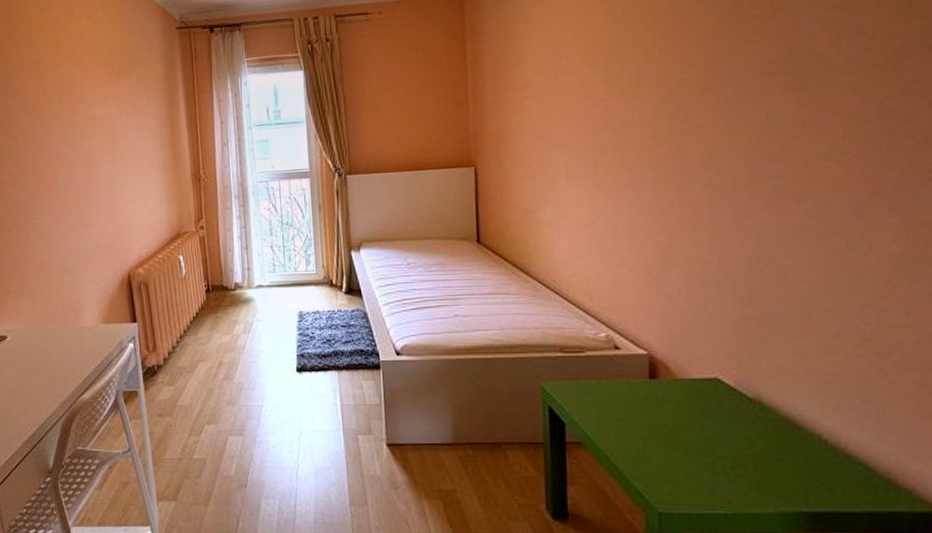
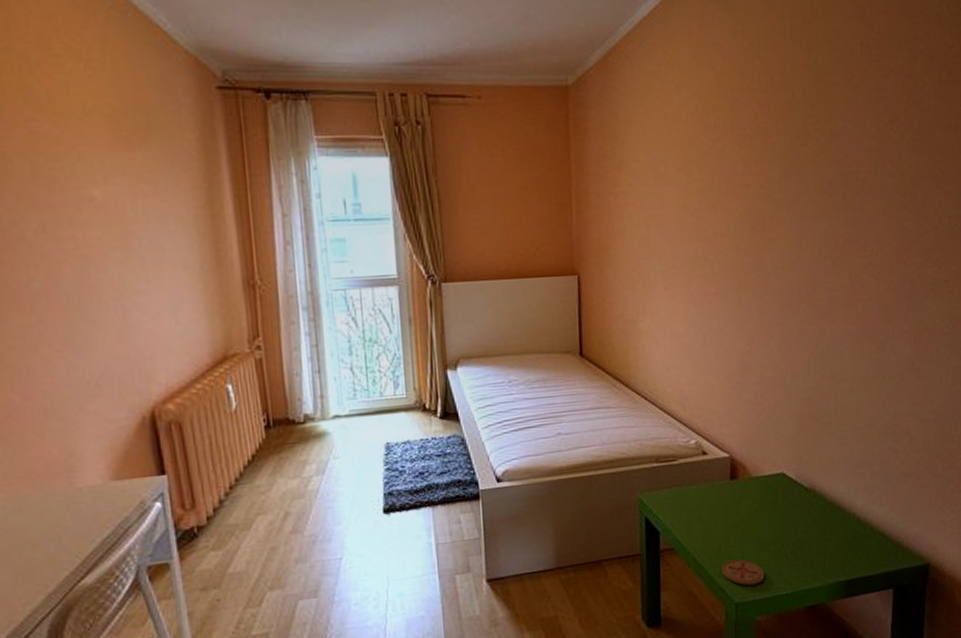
coaster: none [639,465,695,497] -> present [721,559,764,586]

